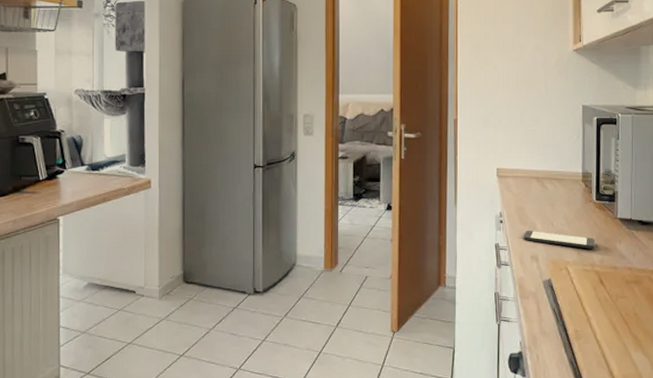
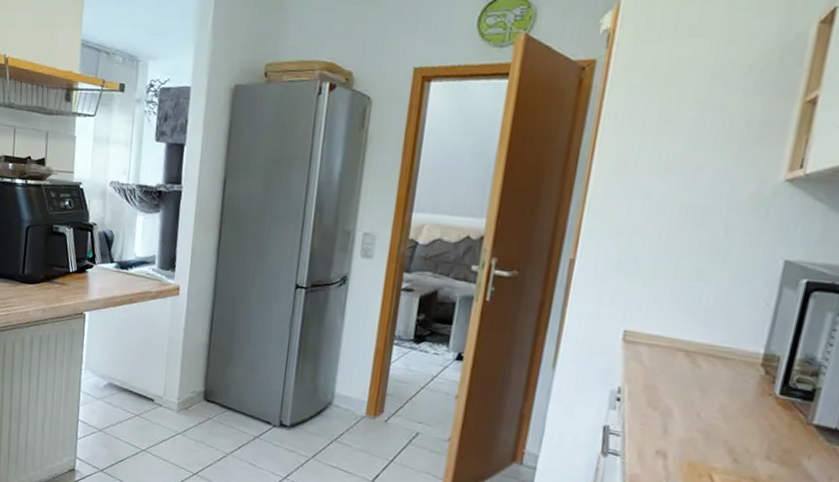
smartphone: present [522,230,596,249] -> none [647,416,767,458]

